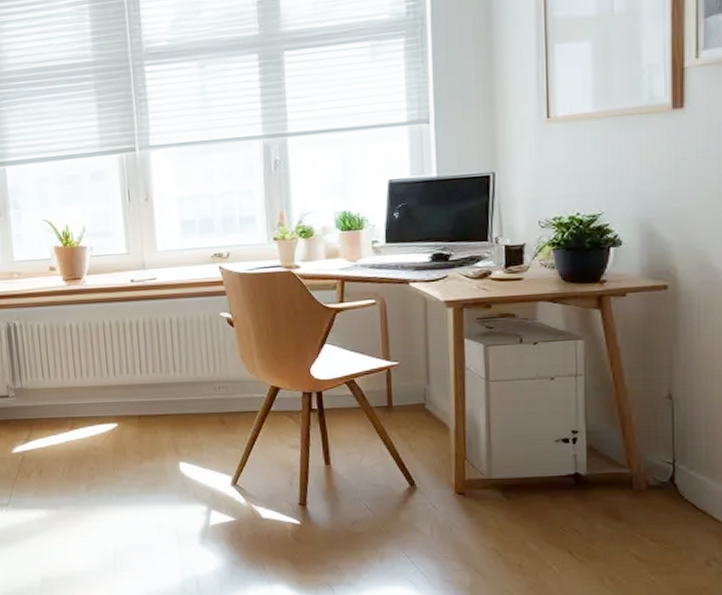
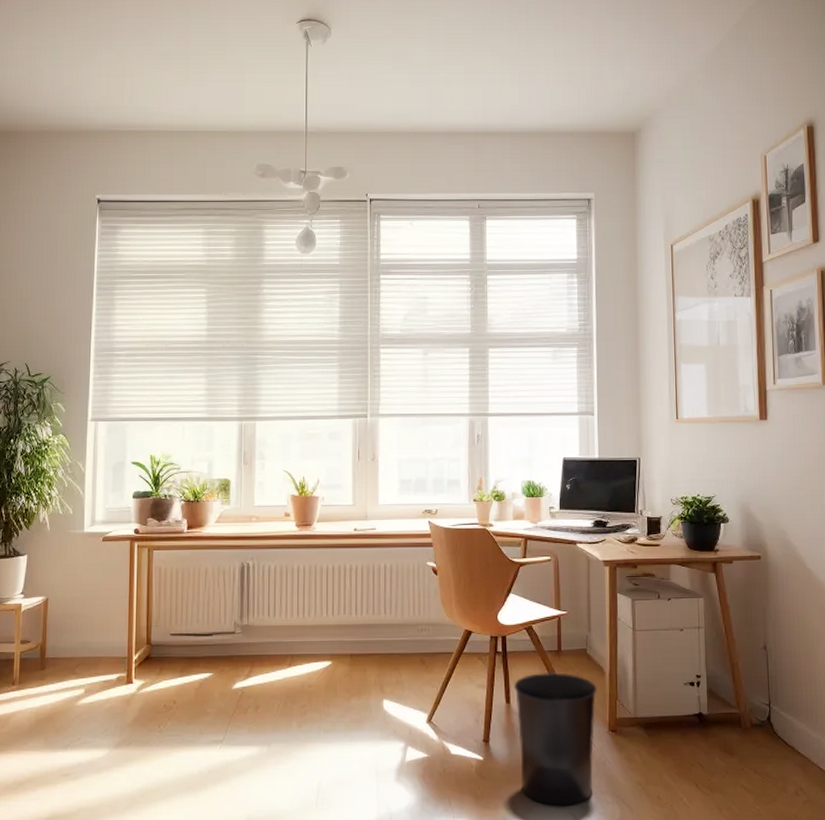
waste bin: none [334,429,439,573] -> present [514,671,597,807]

